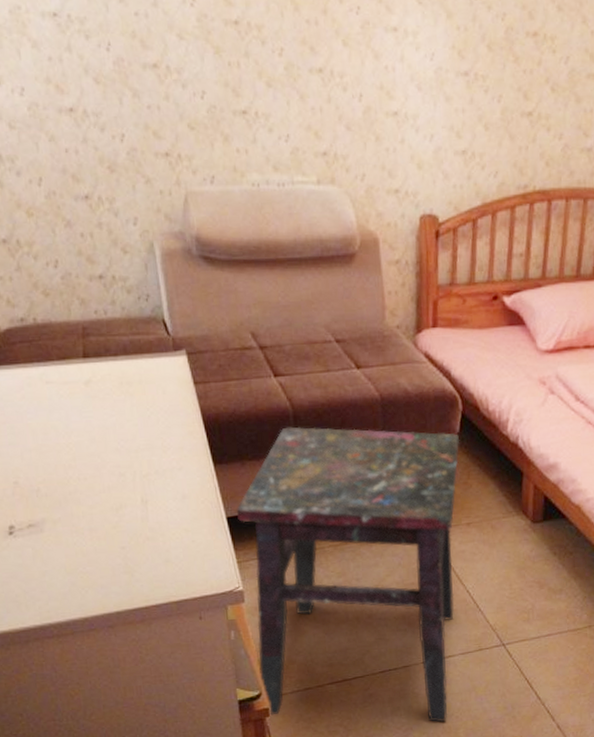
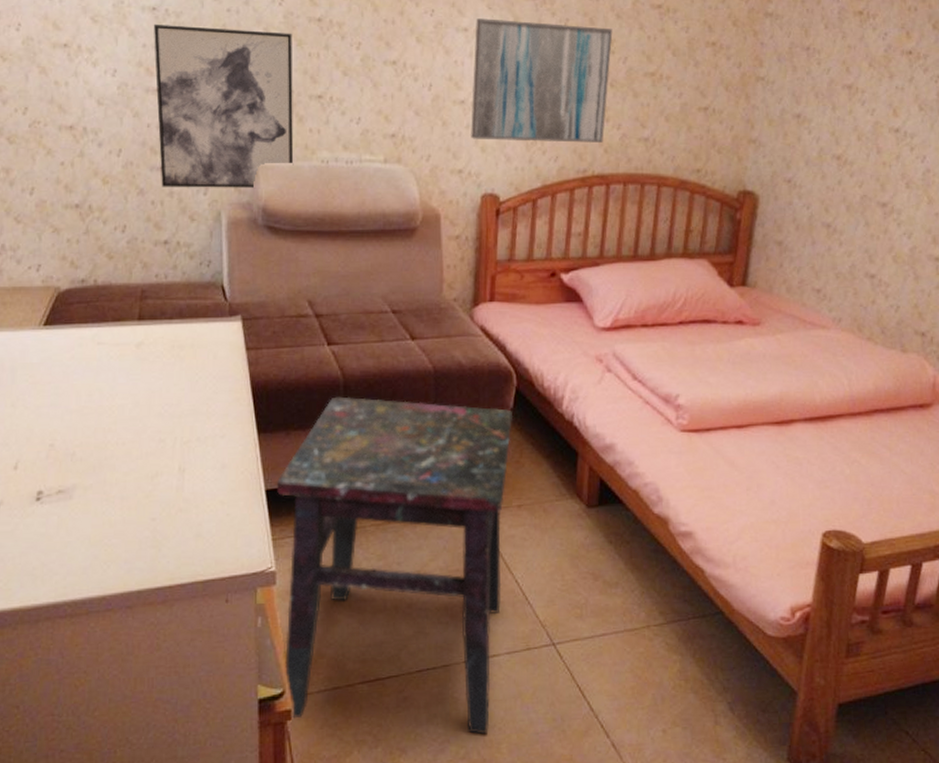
wall art: none [56,32,224,218] -> present [153,24,294,188]
wall art: none [405,15,554,156] -> present [471,18,613,143]

